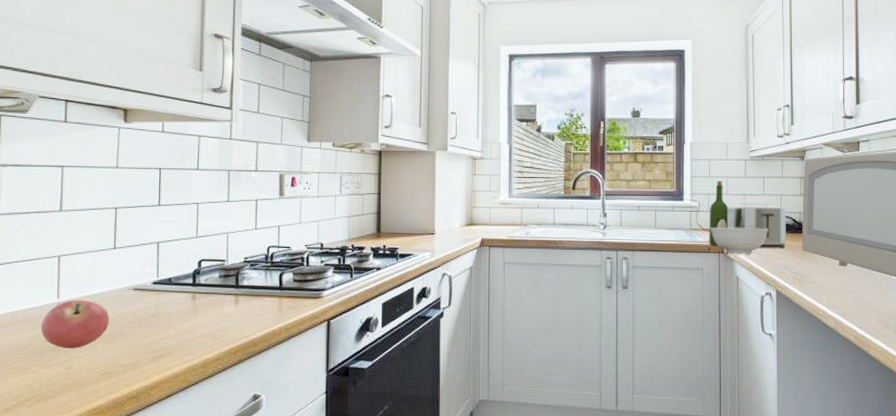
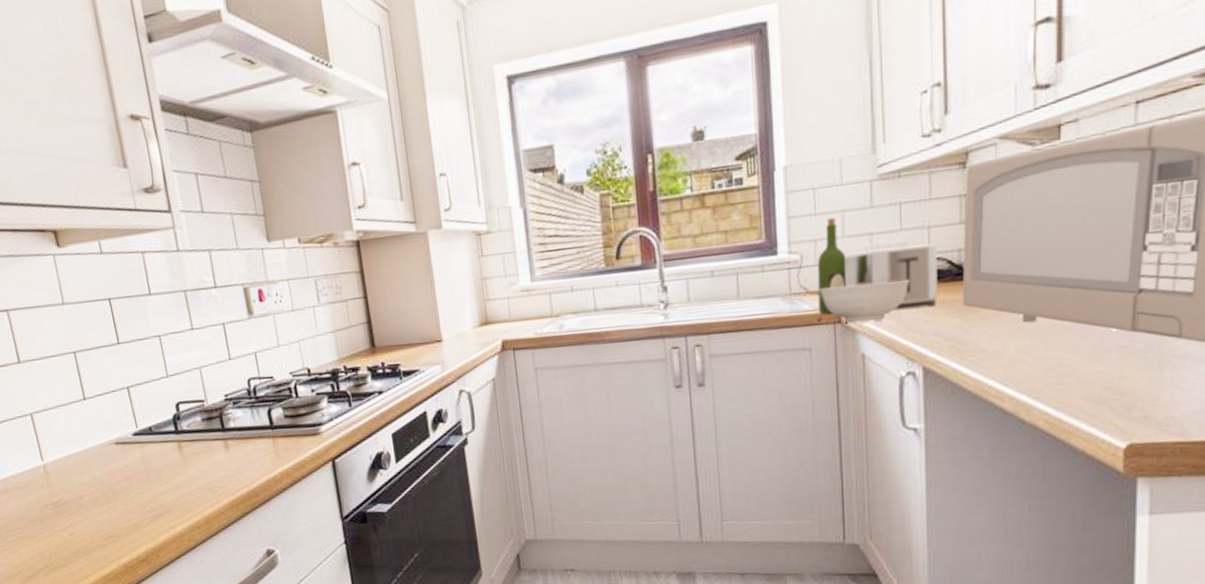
fruit: present [40,299,109,348] -> none [33,459,100,514]

